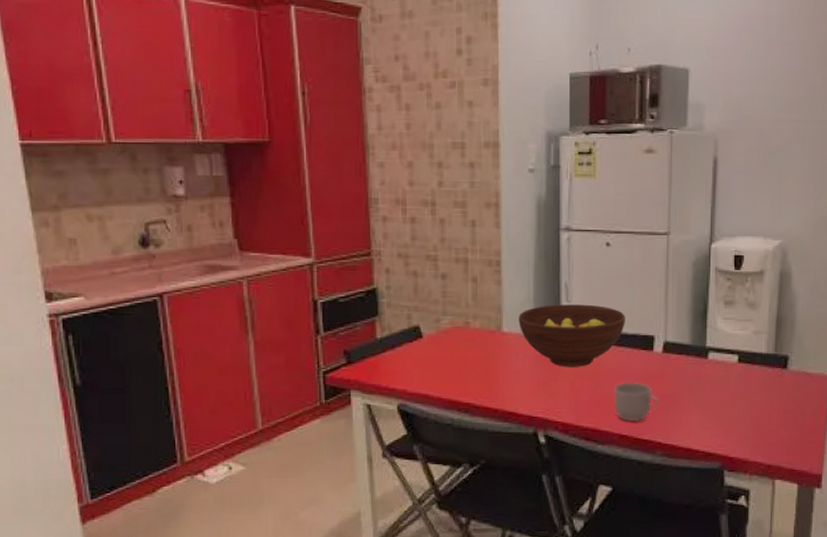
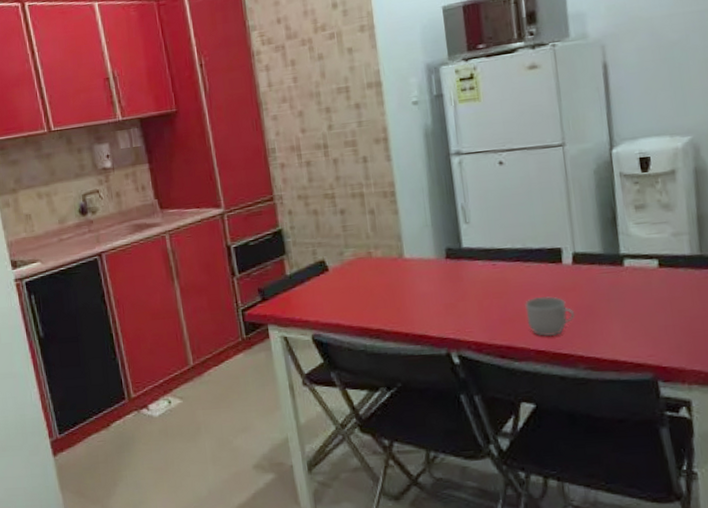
fruit bowl: present [518,304,625,367] -> none [418,223,529,287]

